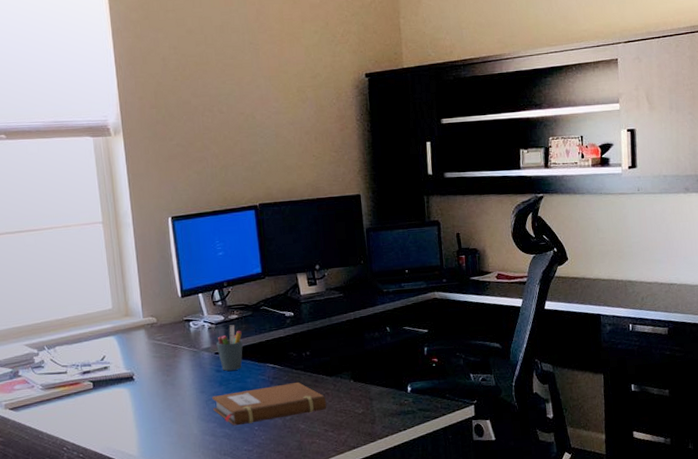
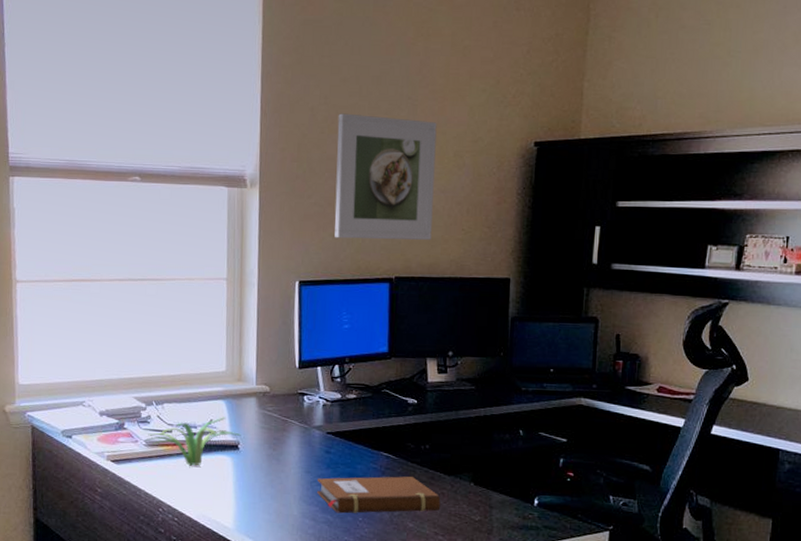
plant: none [41,351,135,403] -> present [145,417,241,466]
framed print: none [188,60,287,175] -> present [334,113,437,240]
pen holder: present [216,325,244,371] -> none [329,405,359,454]

